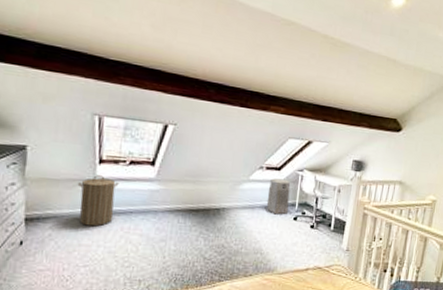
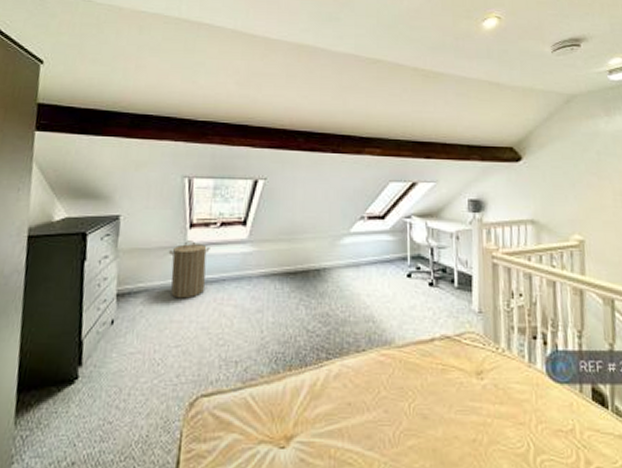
air purifier: present [266,178,291,215] -> none [373,229,399,272]

